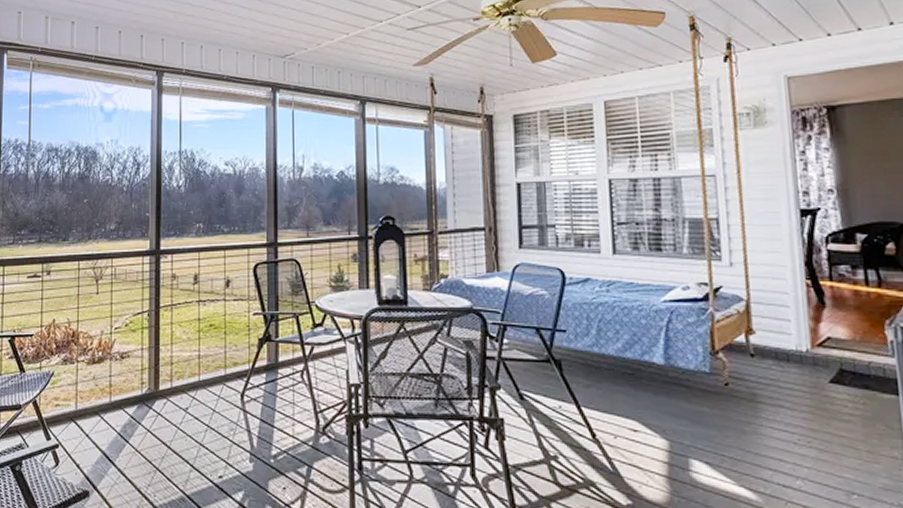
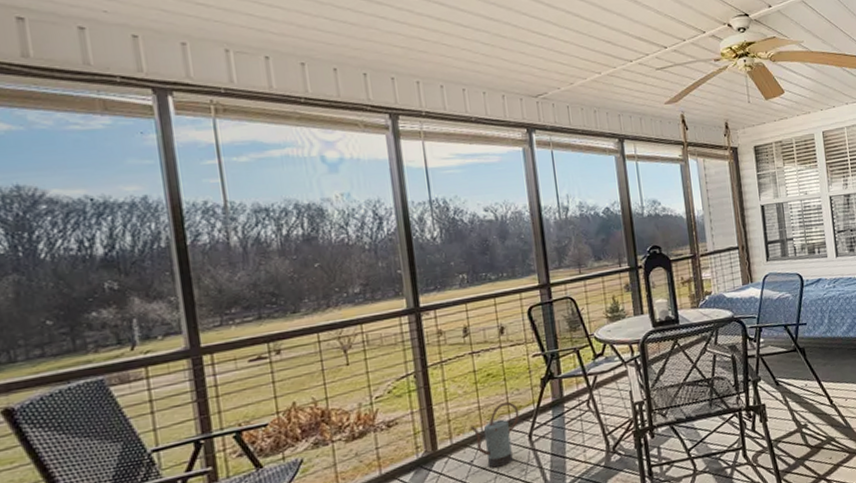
watering can: none [189,355,235,420] -> present [470,401,520,468]

